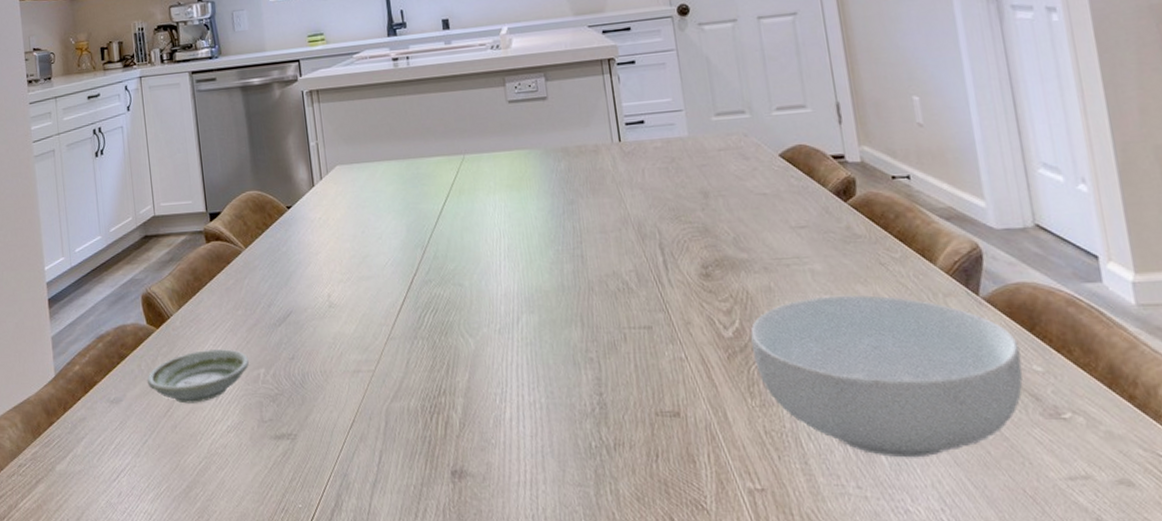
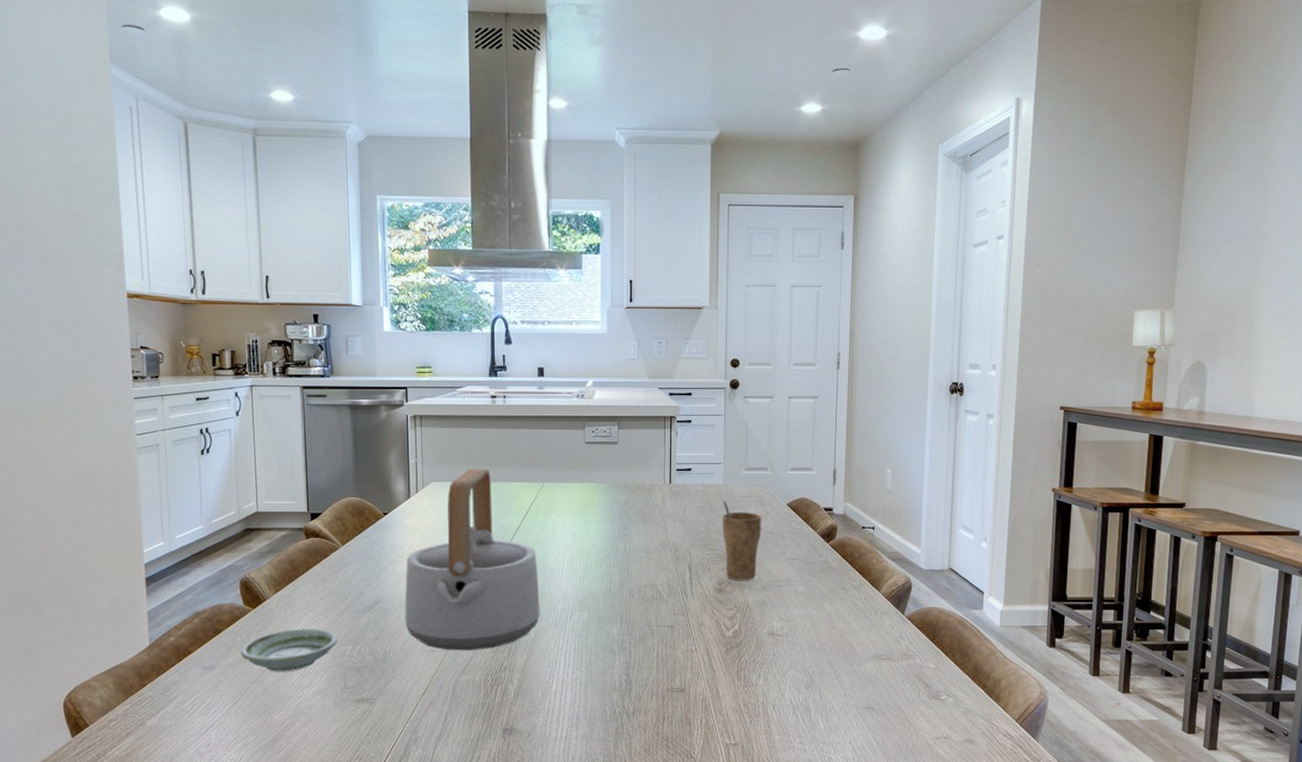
teapot: none [317,144,480,370] -> present [404,469,540,651]
cup: none [692,158,753,261] -> present [722,501,762,581]
cereal bowl: present [750,295,1023,458] -> none [745,610,923,724]

